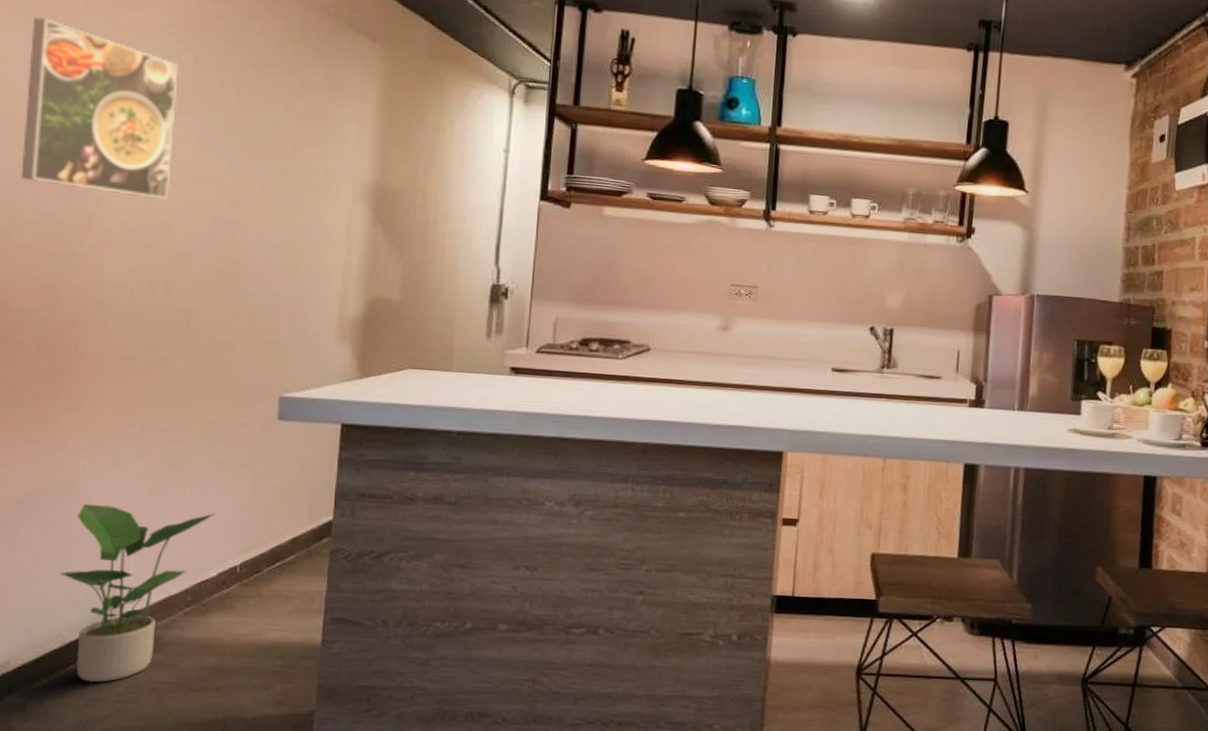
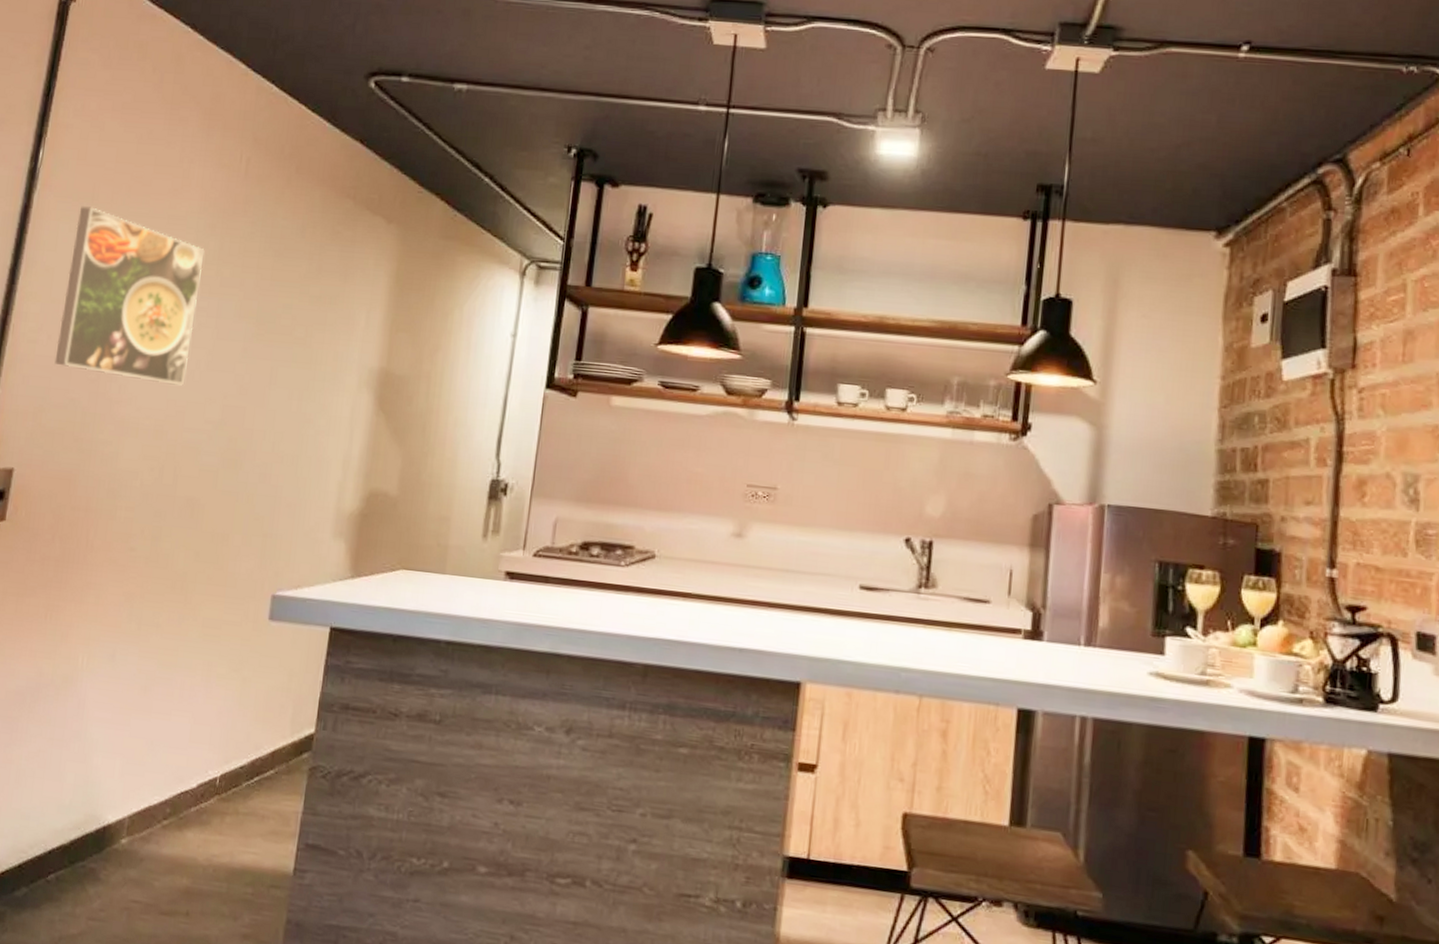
potted plant: present [59,503,215,683] -> none [49,700,200,896]

